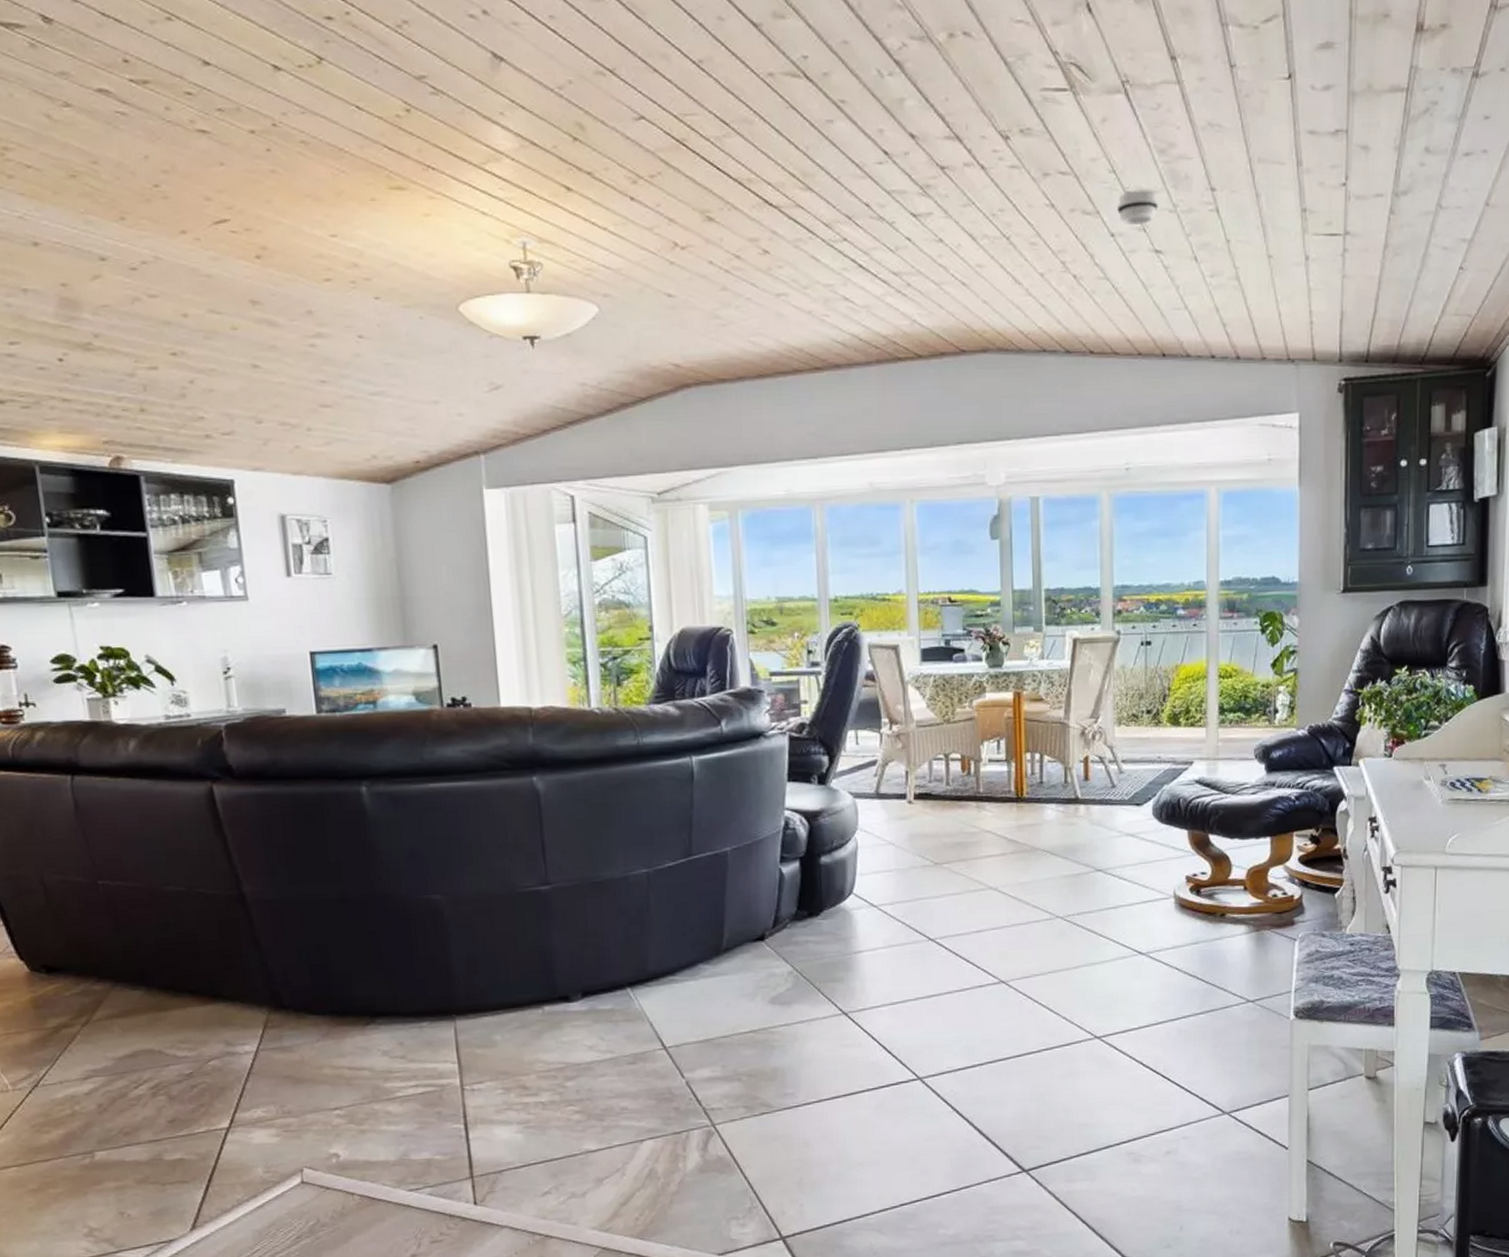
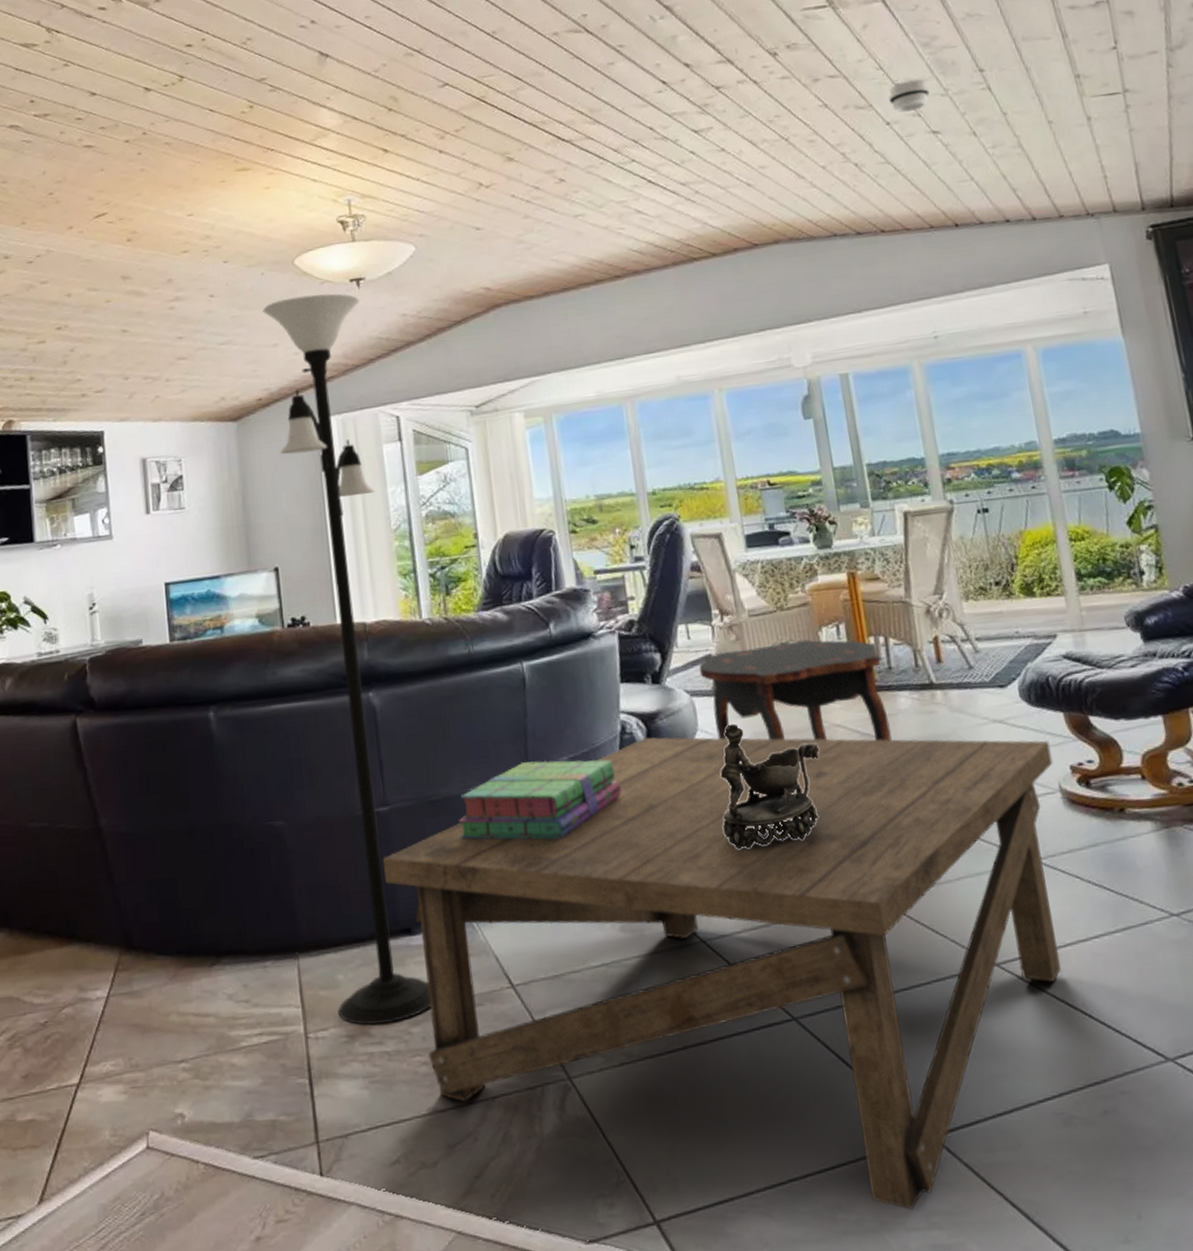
floor lamp: none [421,349,586,1080] -> present [263,293,431,1025]
coffee table: none [542,833,1172,1226] -> present [382,736,1062,1210]
stack of books: none [619,849,780,922] -> present [458,760,622,840]
side table: none [864,752,1036,848] -> present [699,639,892,742]
decorative bowl: none [873,825,969,936] -> present [720,723,820,849]

